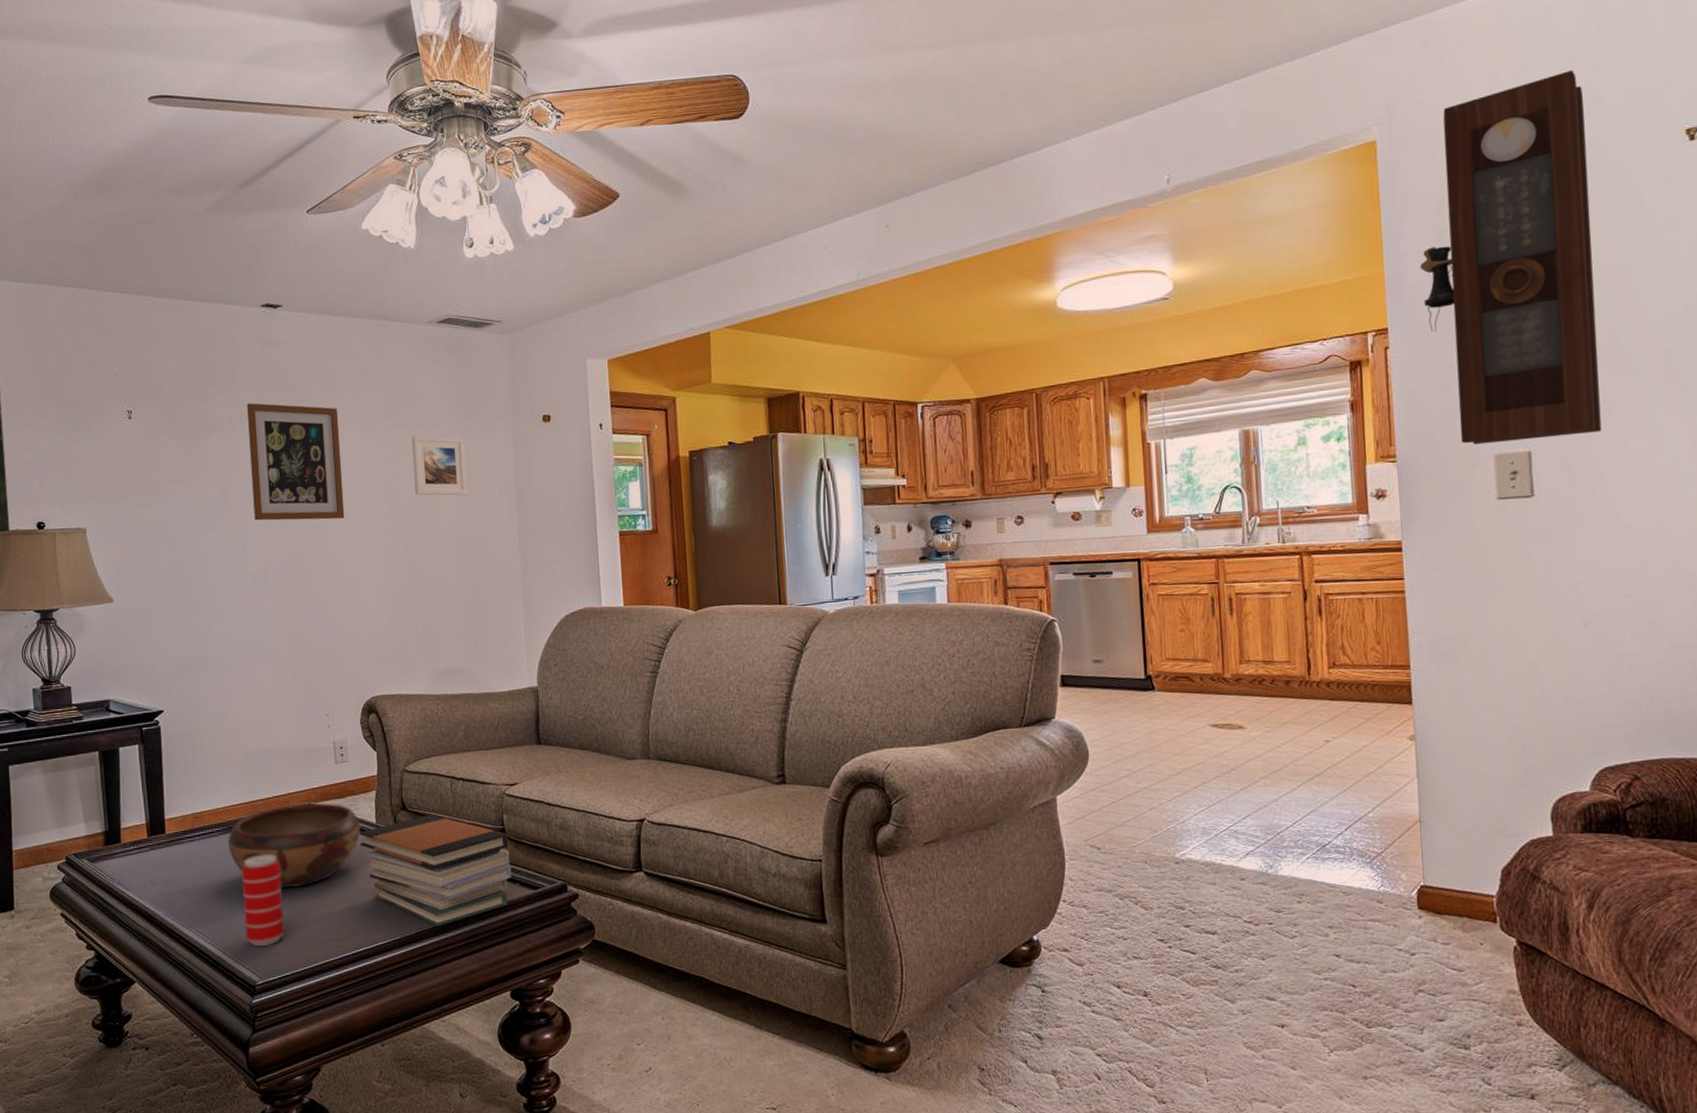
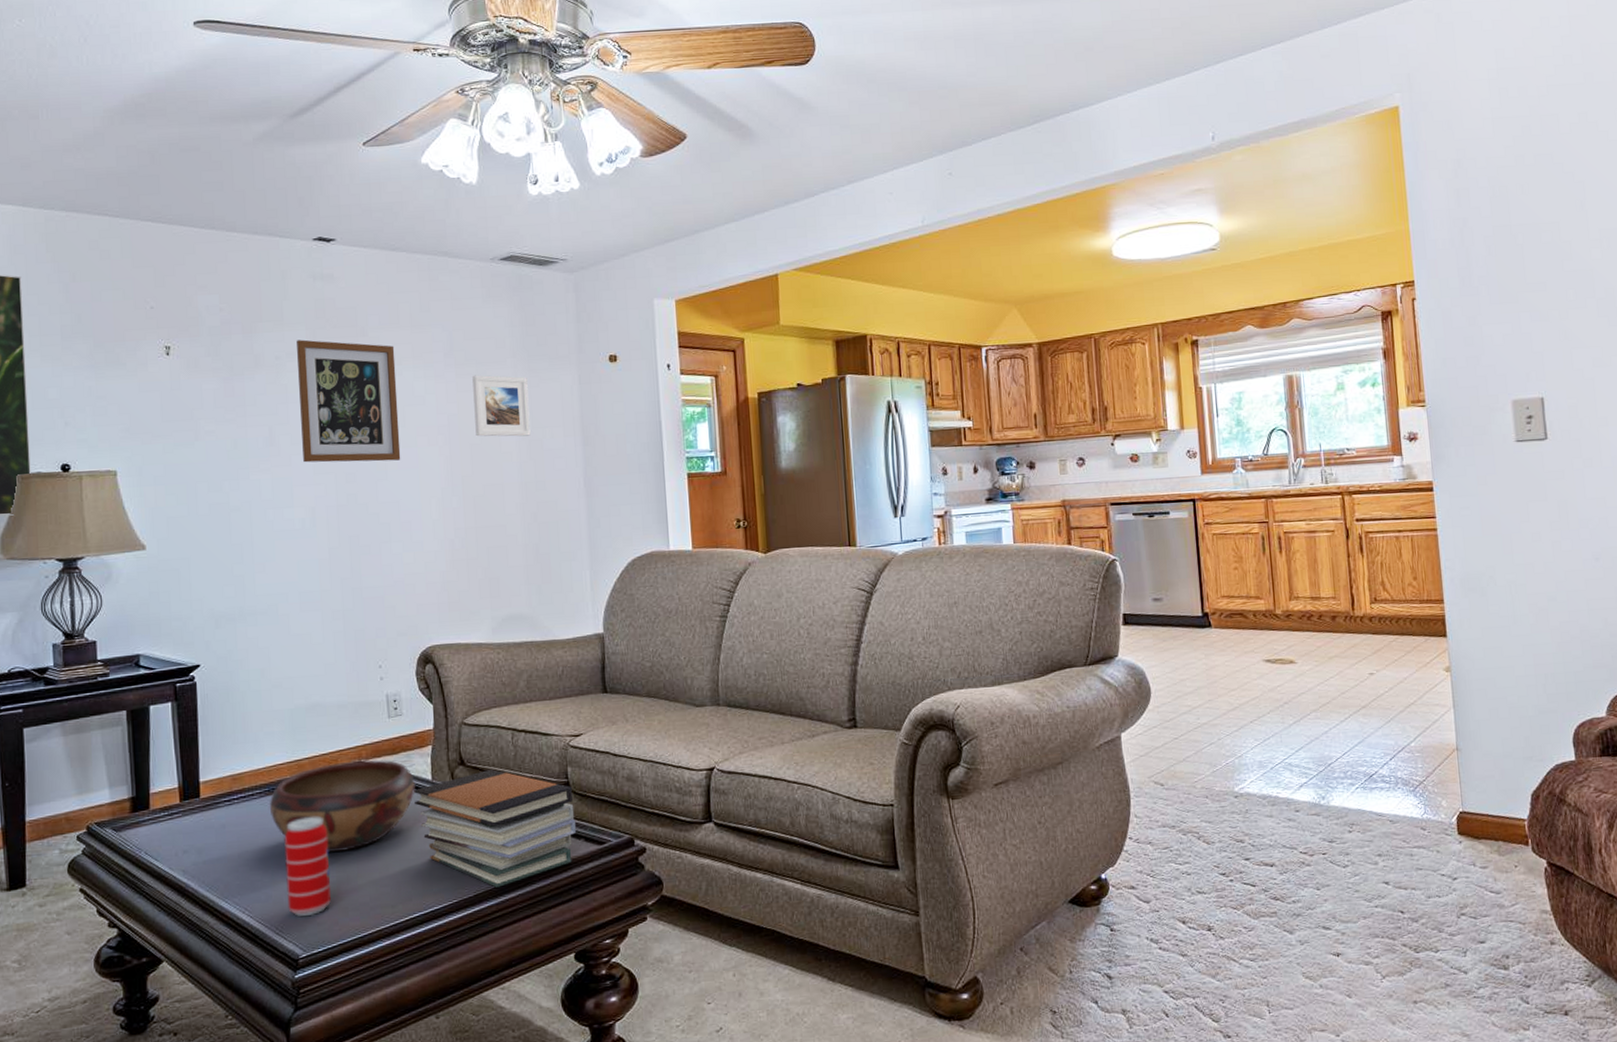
pendulum clock: present [1420,69,1602,445] -> none [1441,47,1604,391]

